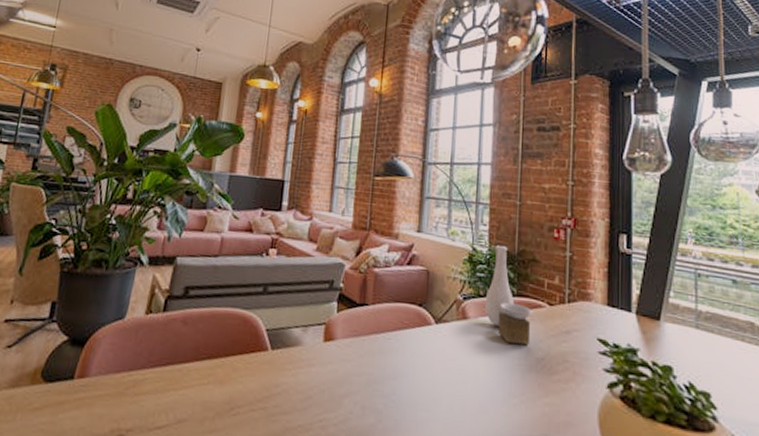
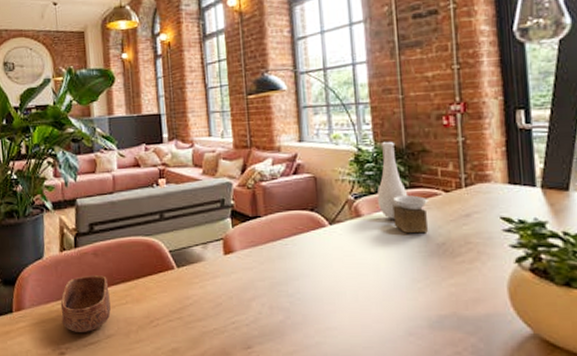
bowl: none [129,345,192,414] -> present [60,275,111,333]

